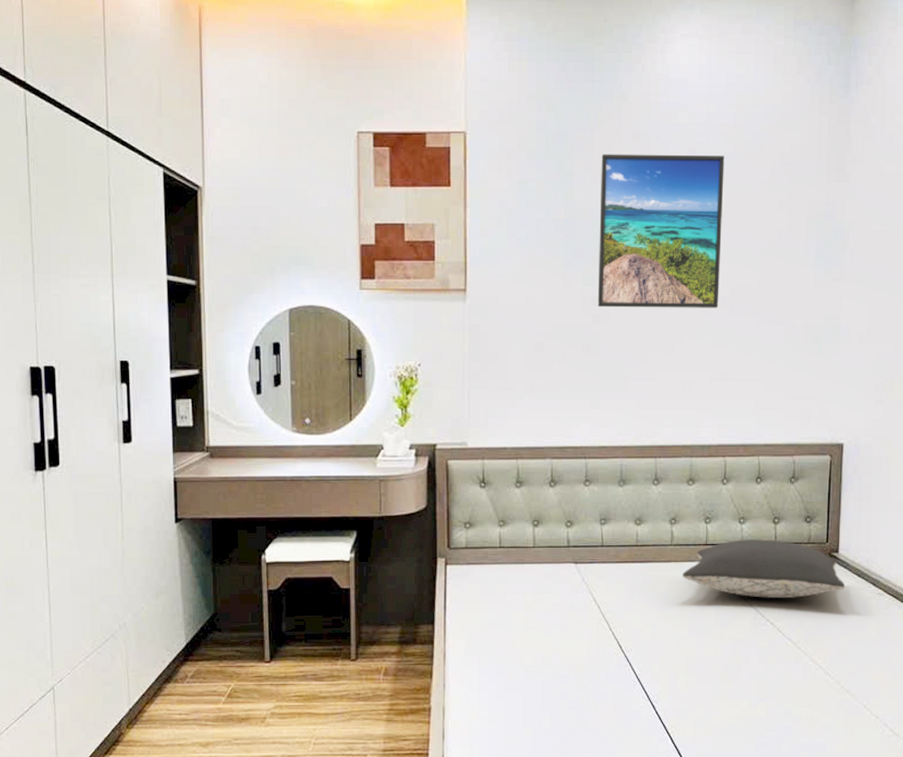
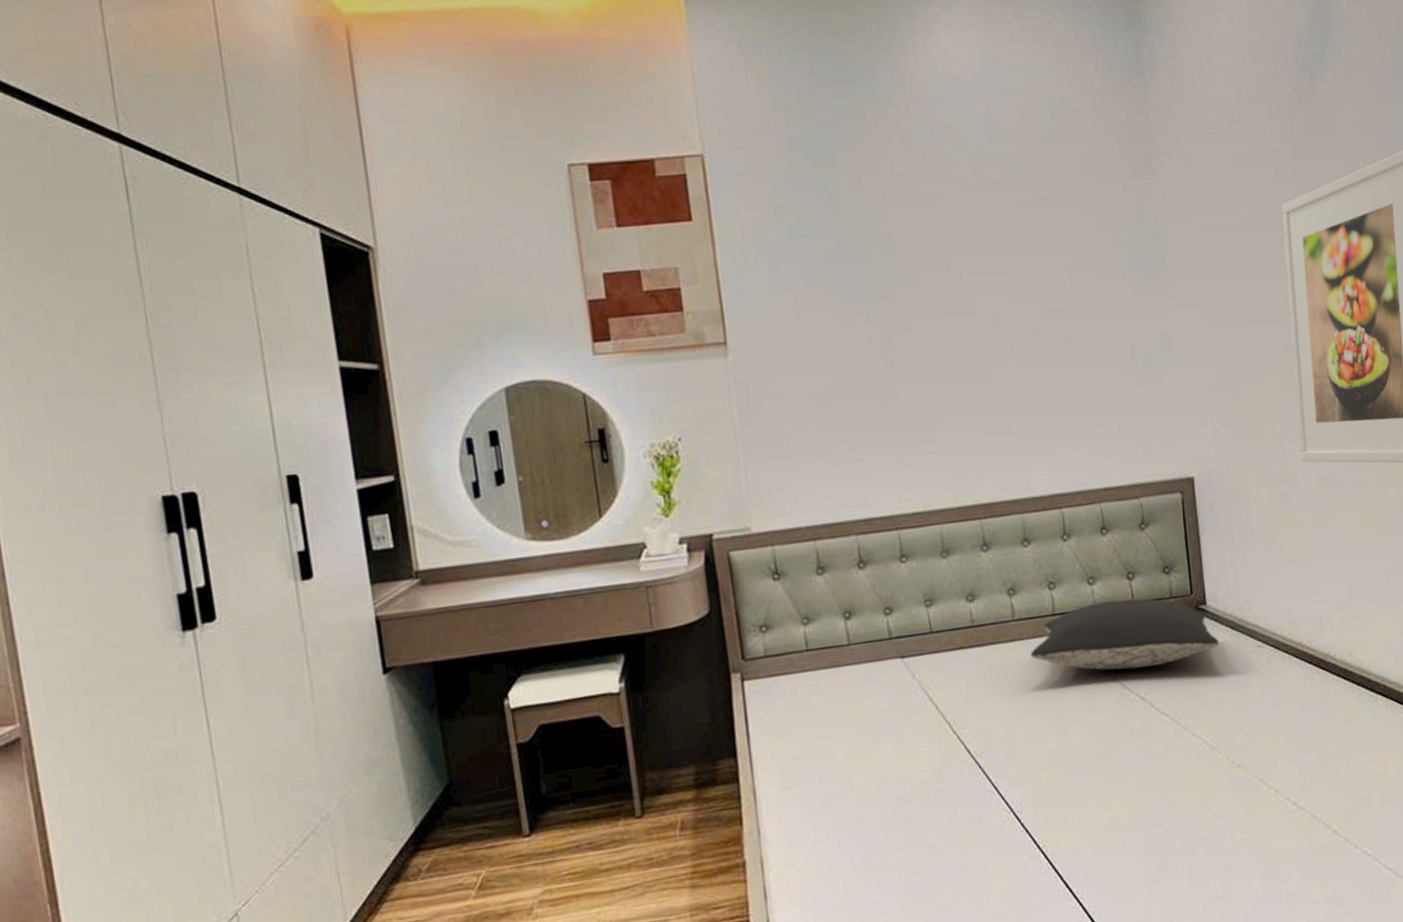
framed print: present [597,154,725,308] -> none [870,160,1030,349]

